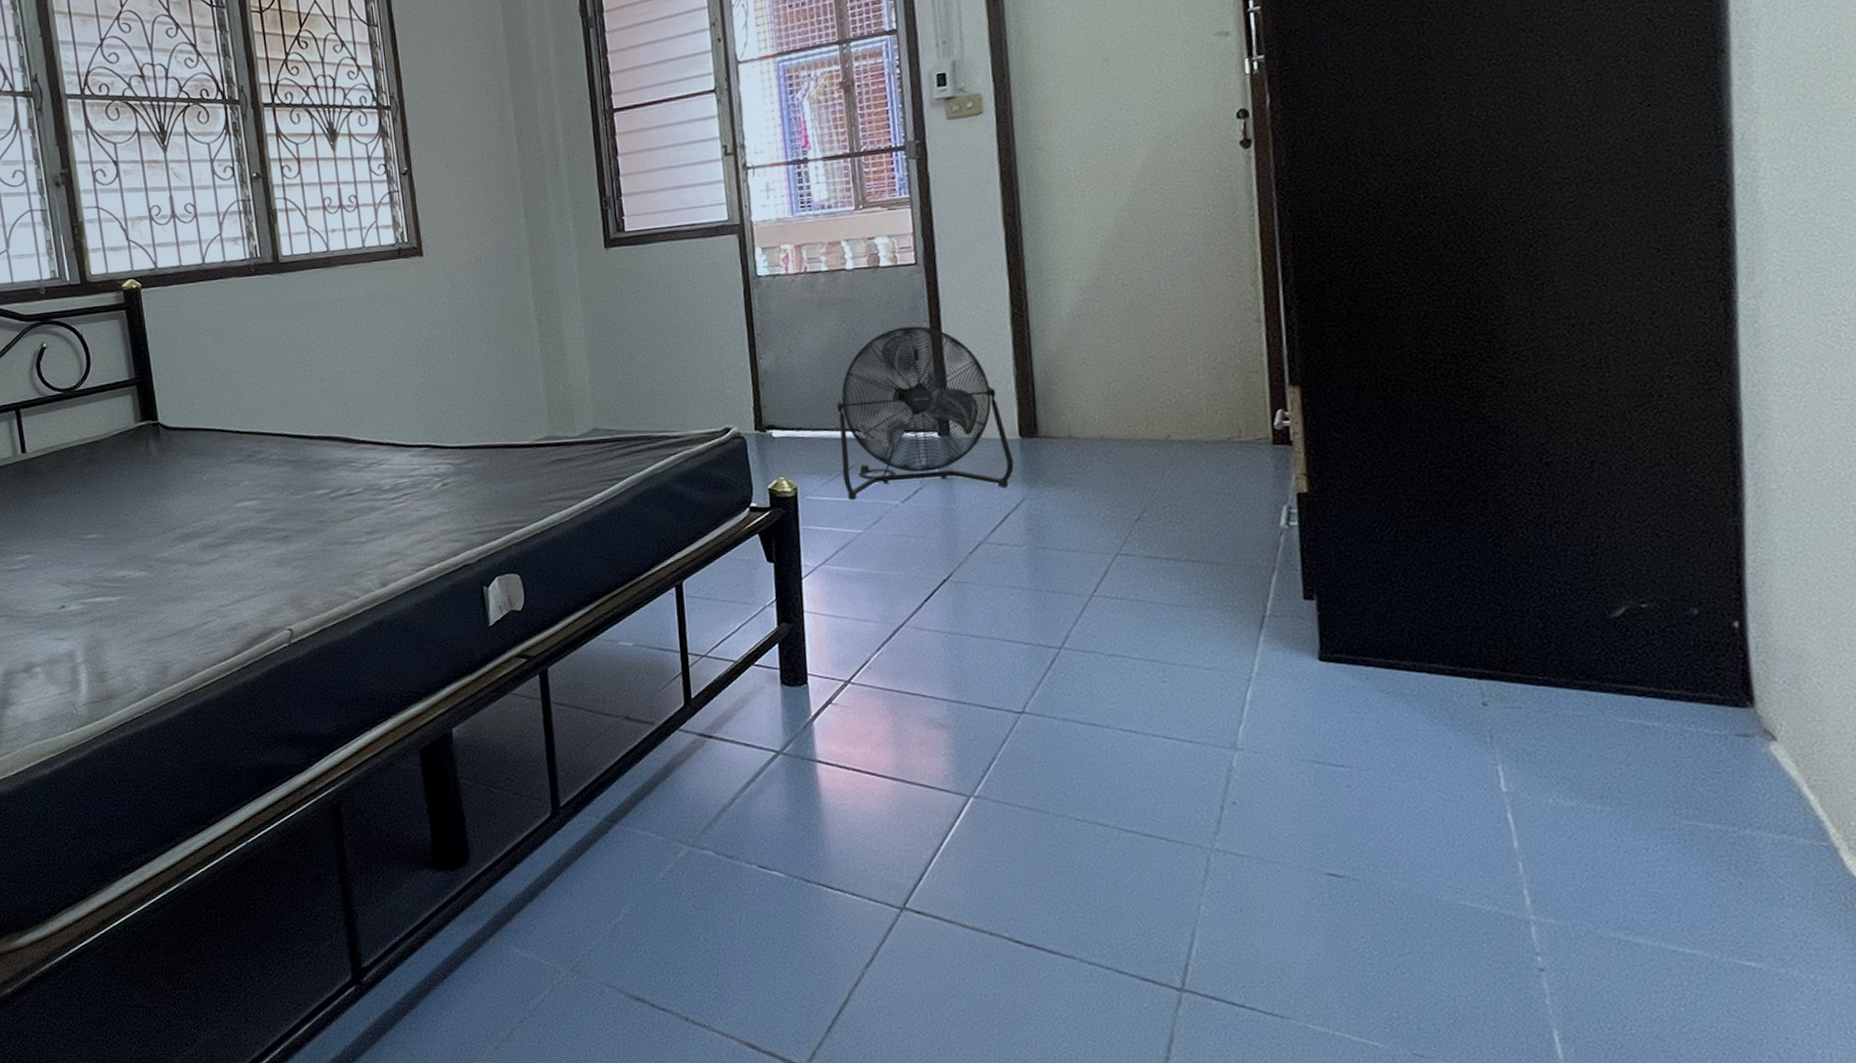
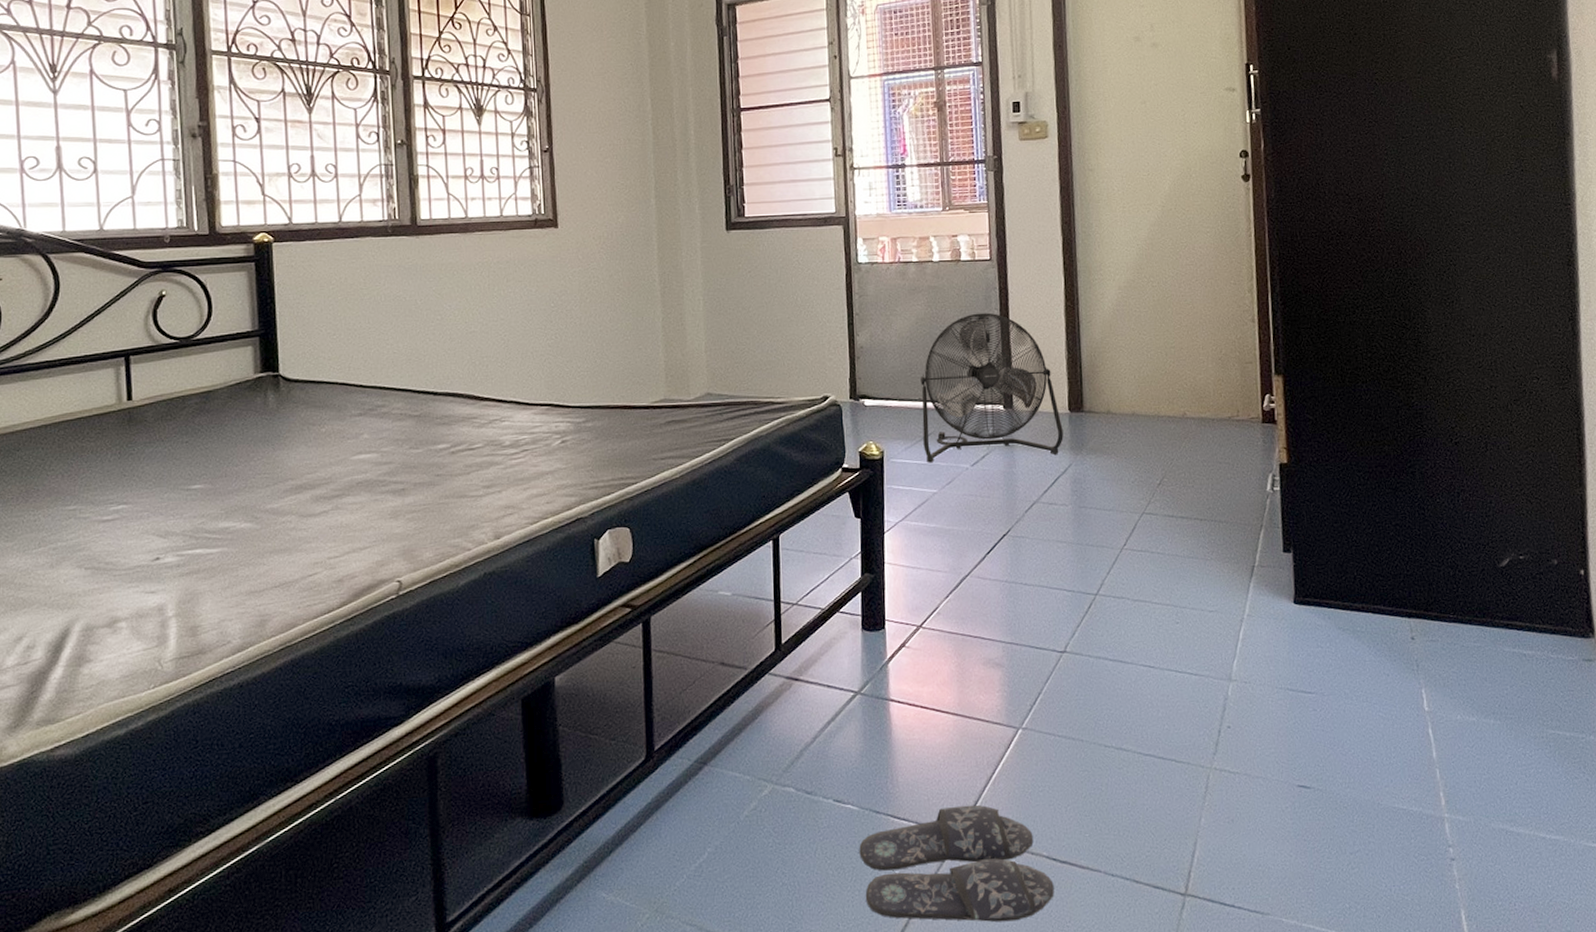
slippers: none [788,878,1019,1006] -> present [859,804,1054,922]

